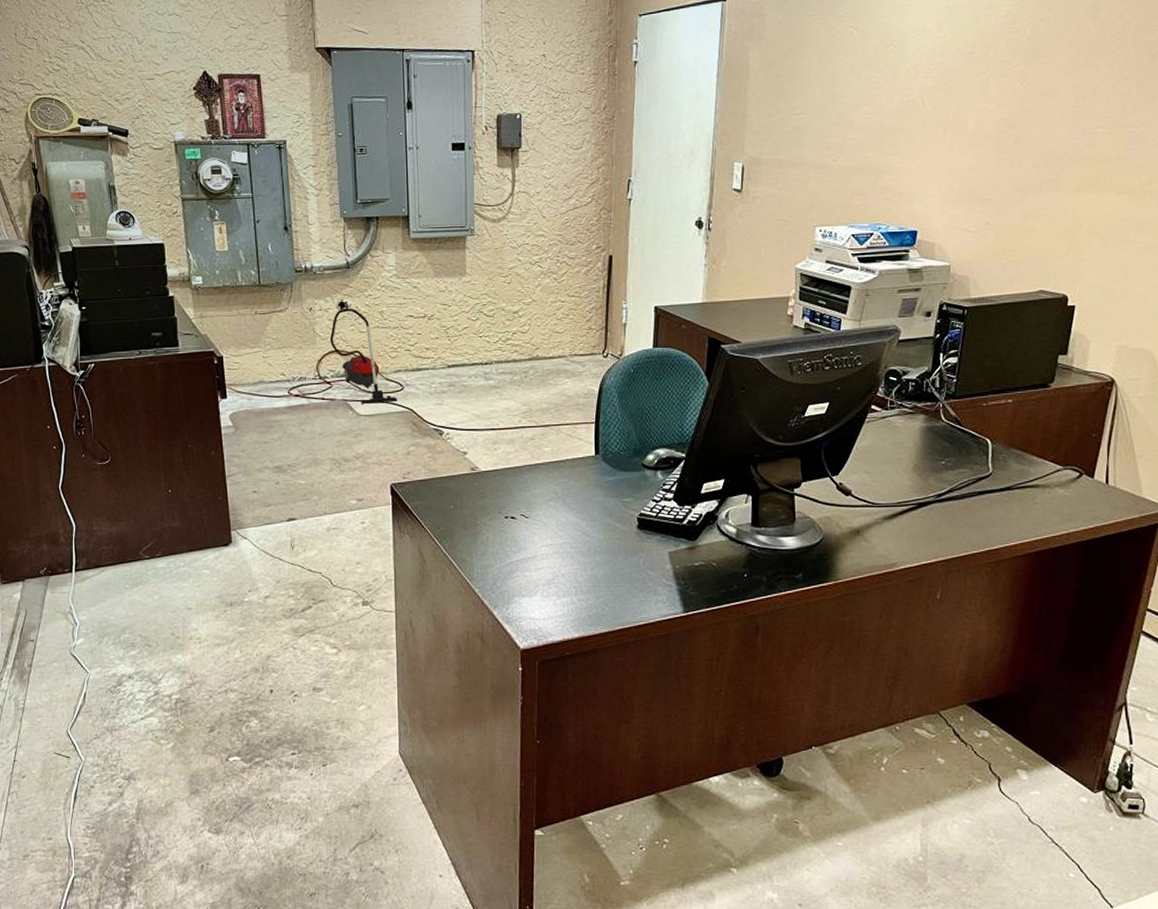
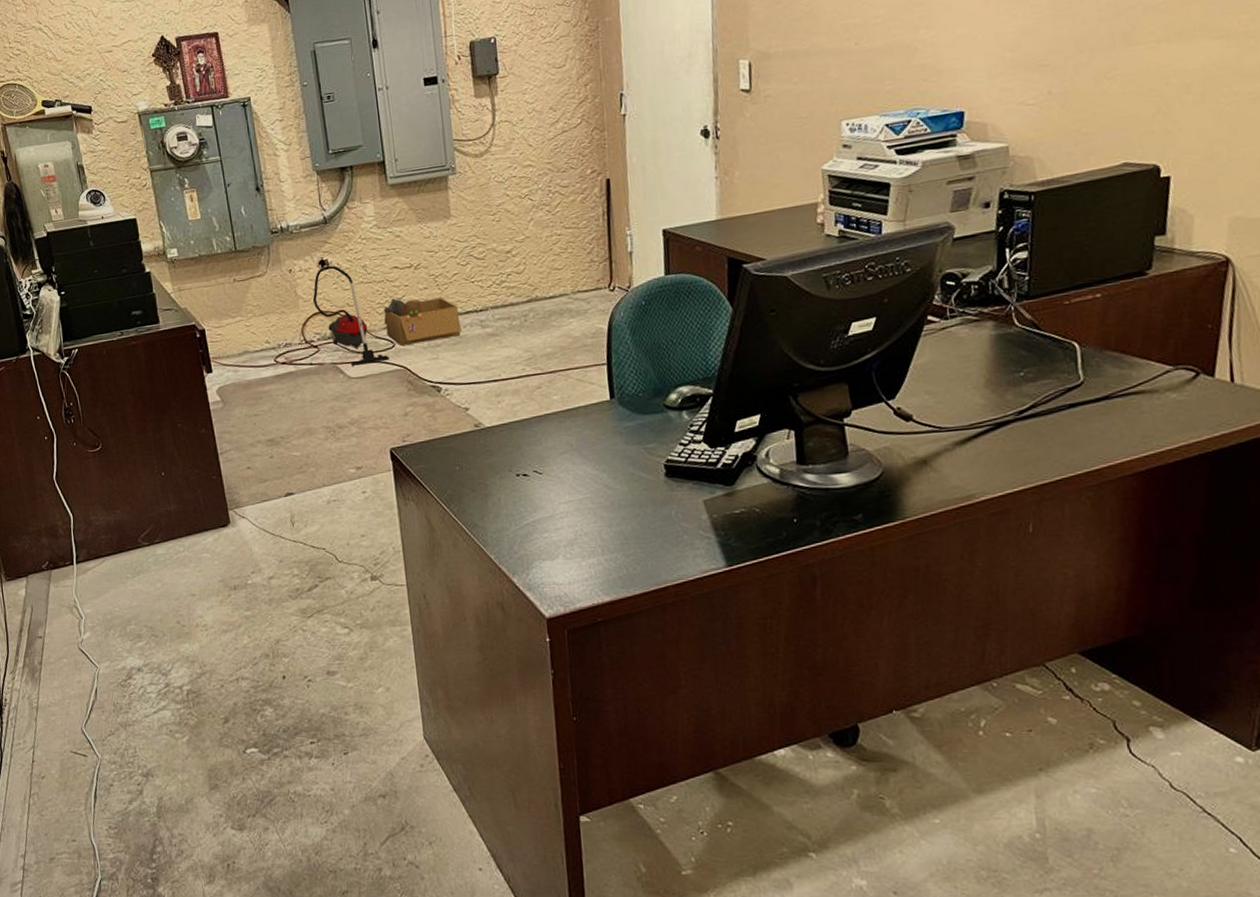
cardboard box: none [395,345,467,390] -> present [384,297,462,347]

